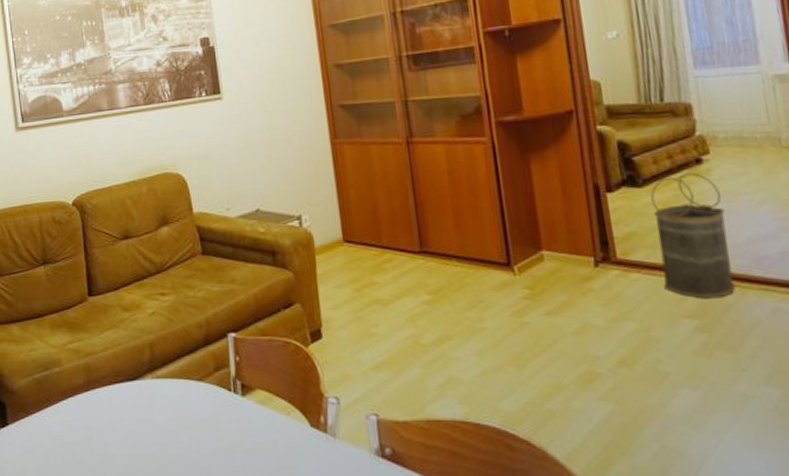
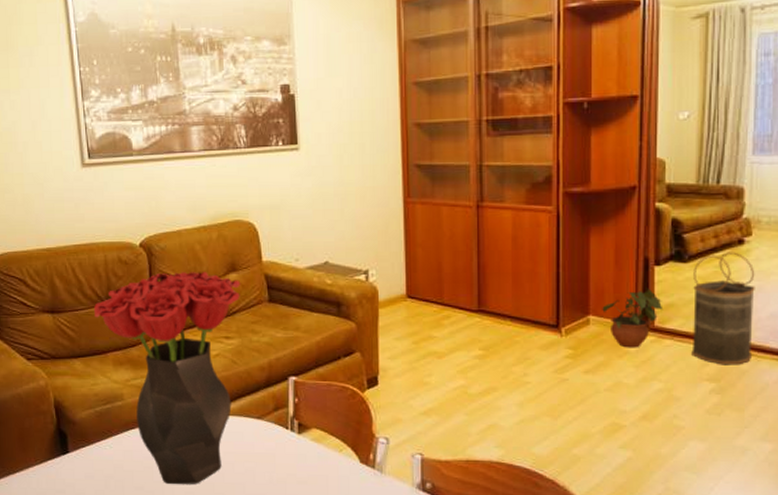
bouquet: none [30,227,174,457] -> present [94,272,241,484]
potted plant: none [555,217,623,285] -> present [602,288,662,348]

